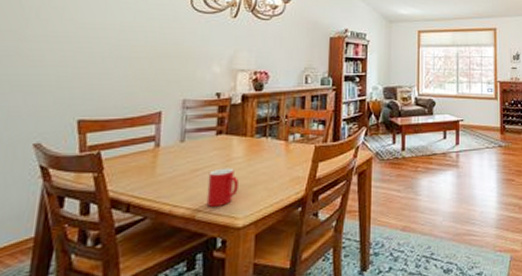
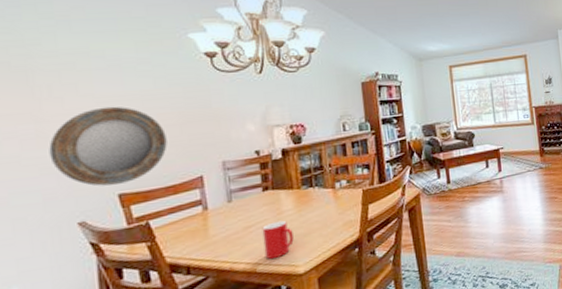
home mirror: none [23,33,135,110] -> present [49,106,167,187]

